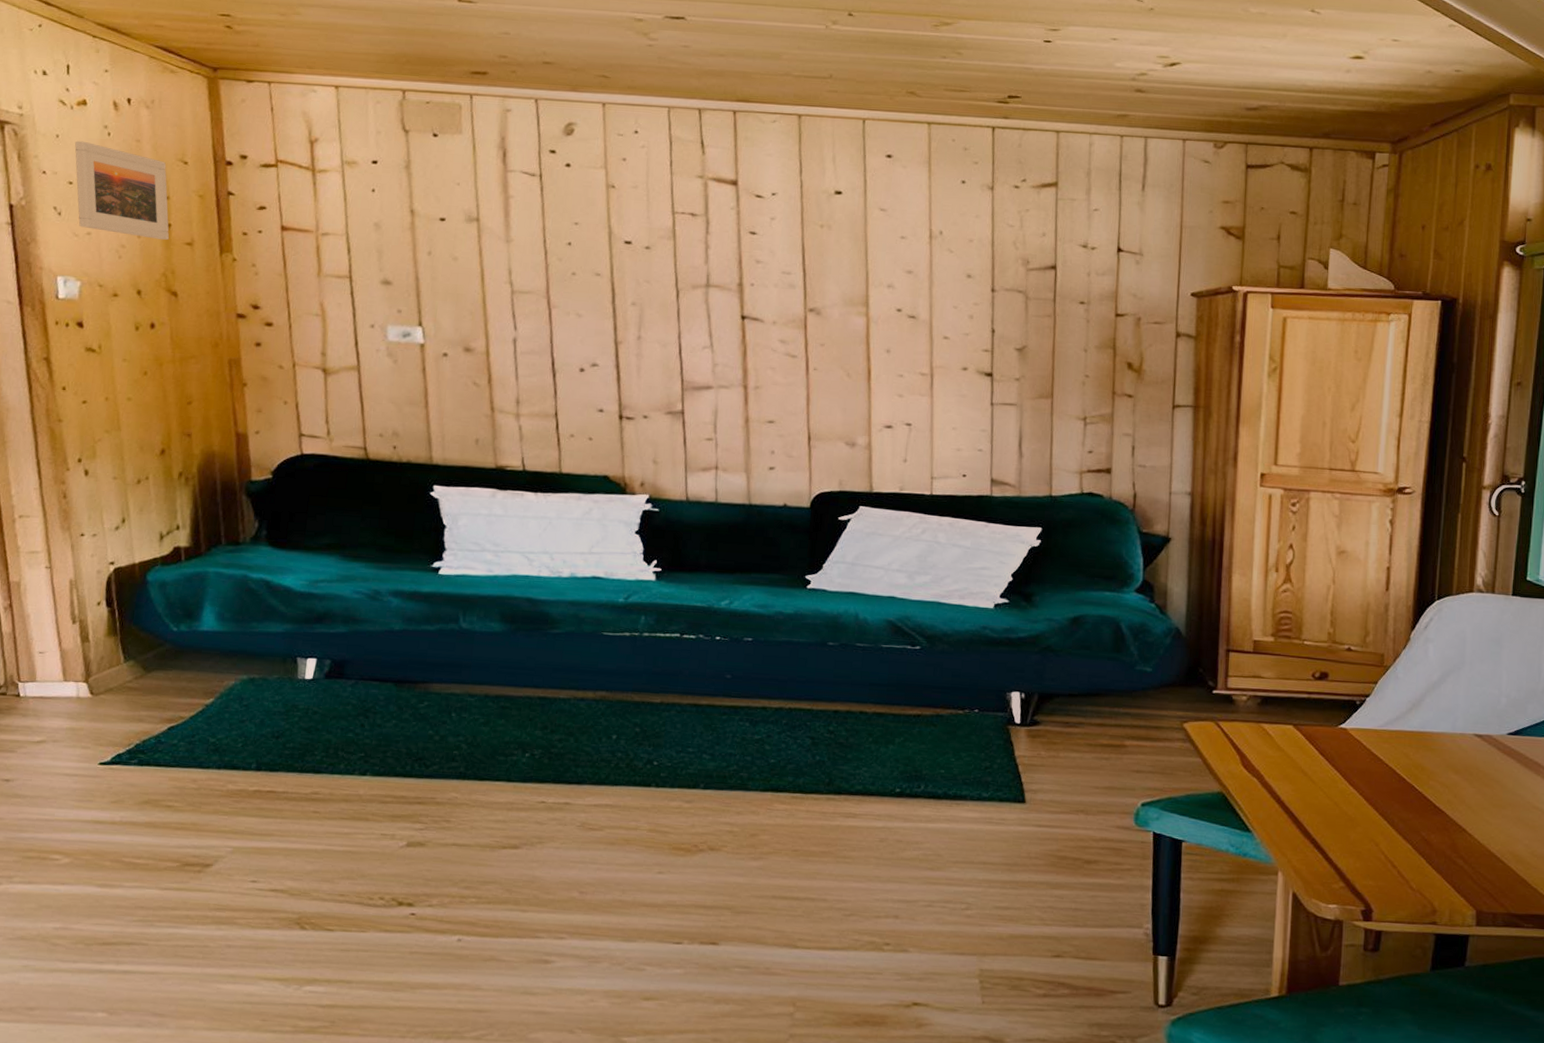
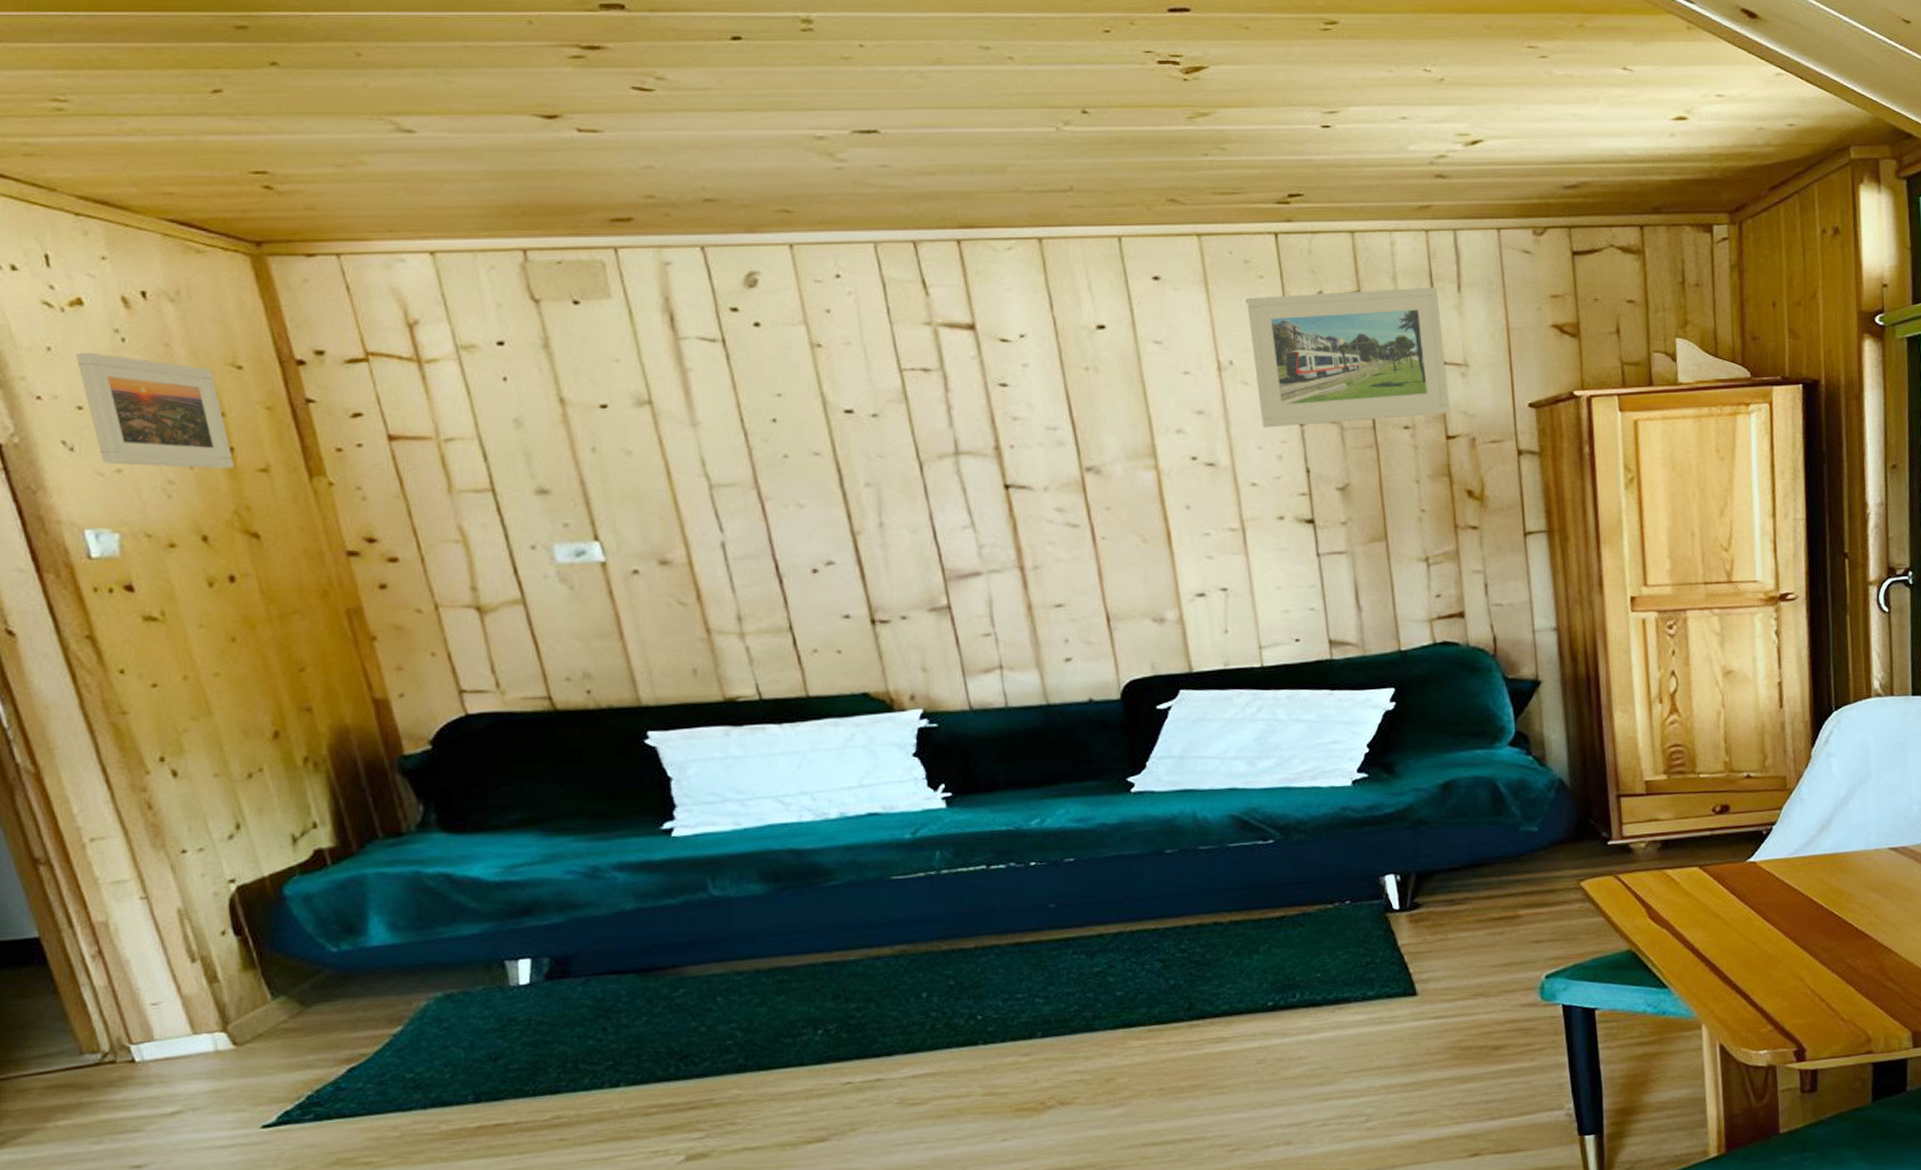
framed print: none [960,179,1125,295] -> present [1247,286,1450,428]

